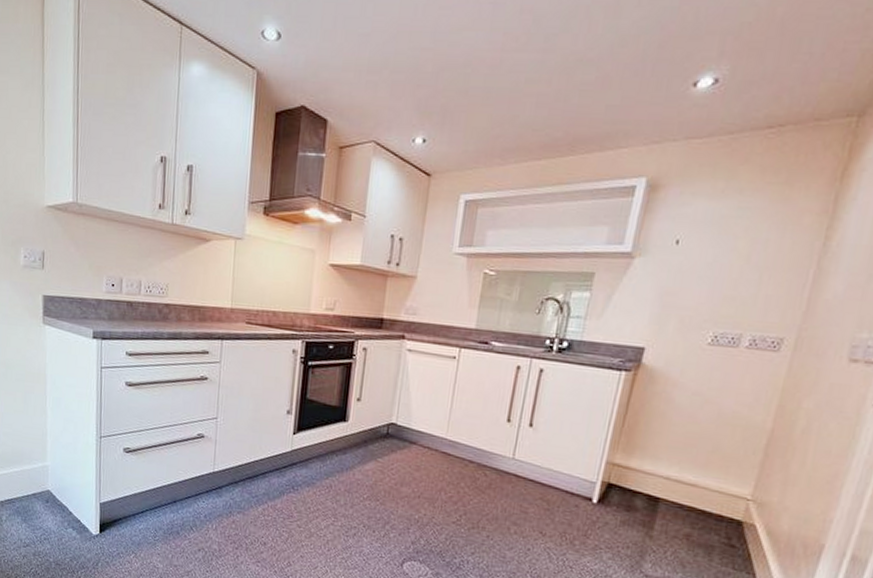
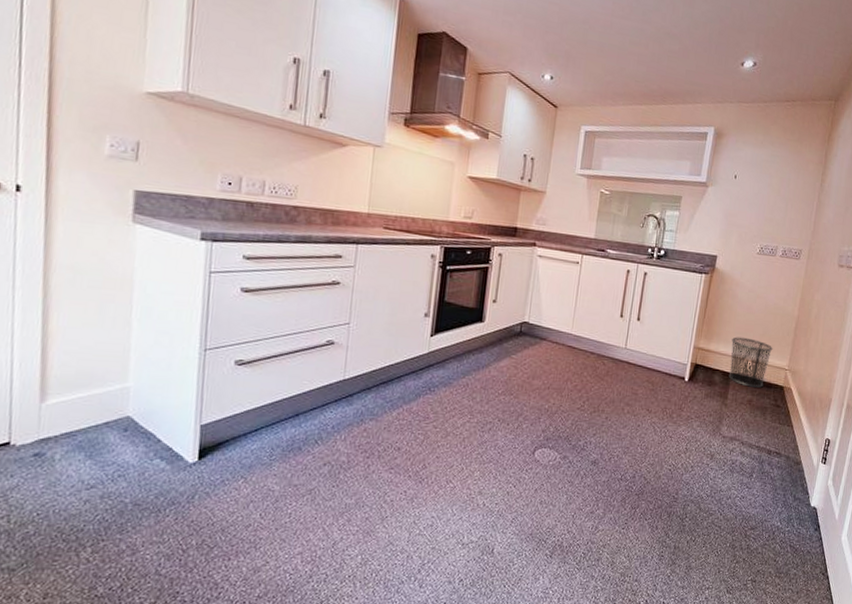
waste bin: none [656,452,728,520] -> present [728,337,773,388]

